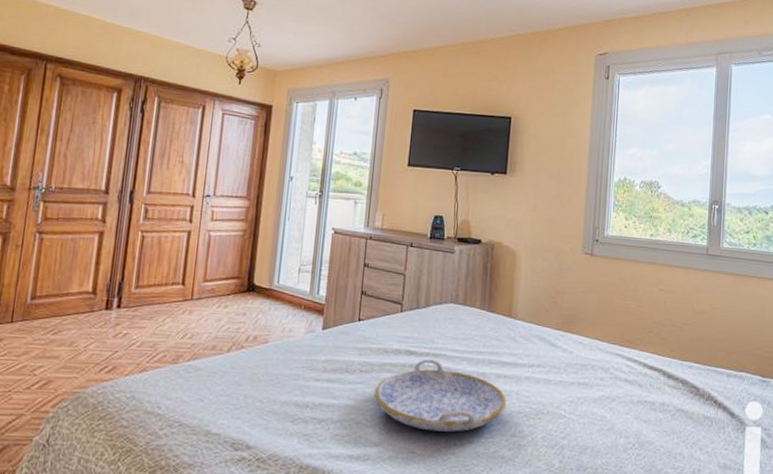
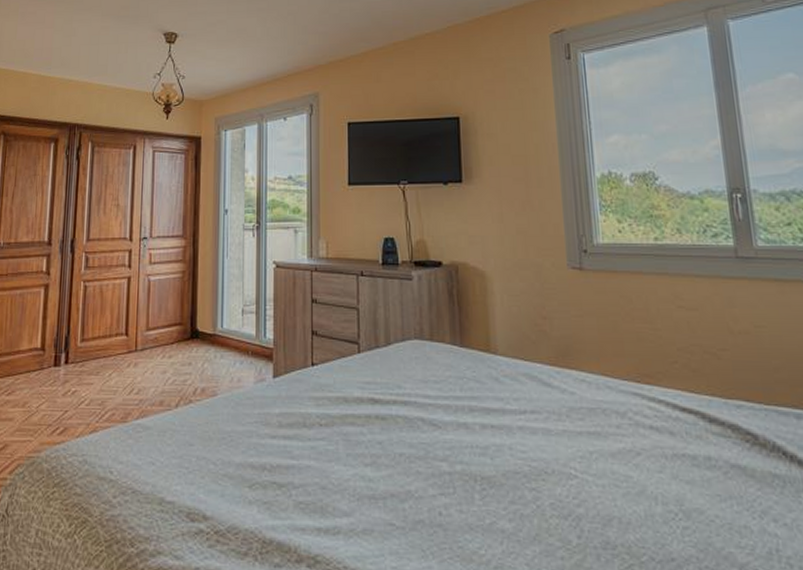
serving tray: present [373,359,506,432] -> none [337,408,498,499]

